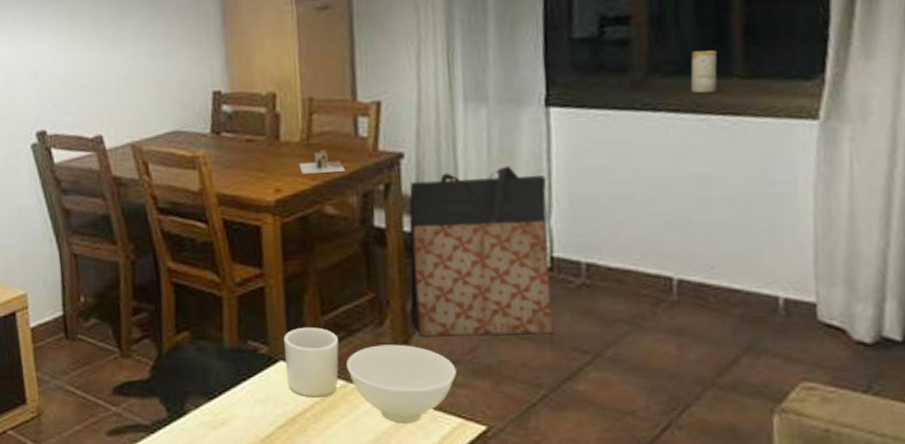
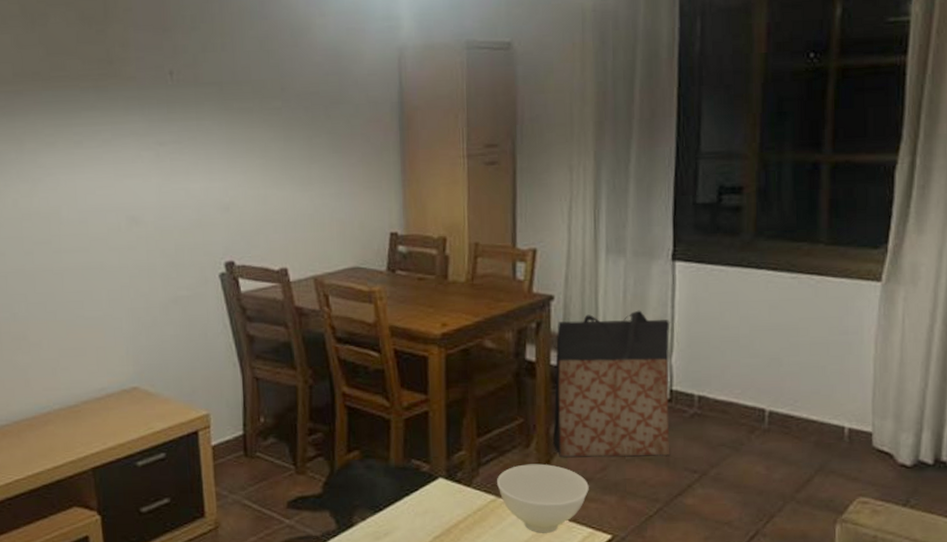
mug: present [283,326,339,398] -> none [443,447,492,511]
napkin holder: present [299,150,346,174] -> none [463,290,504,311]
candle: present [690,50,718,94] -> none [787,220,808,256]

